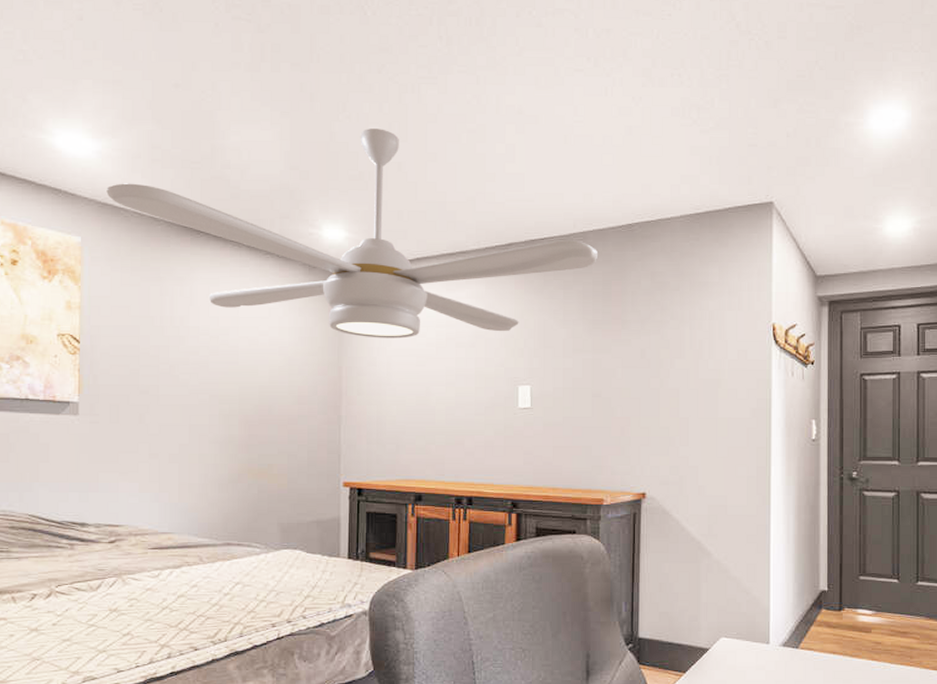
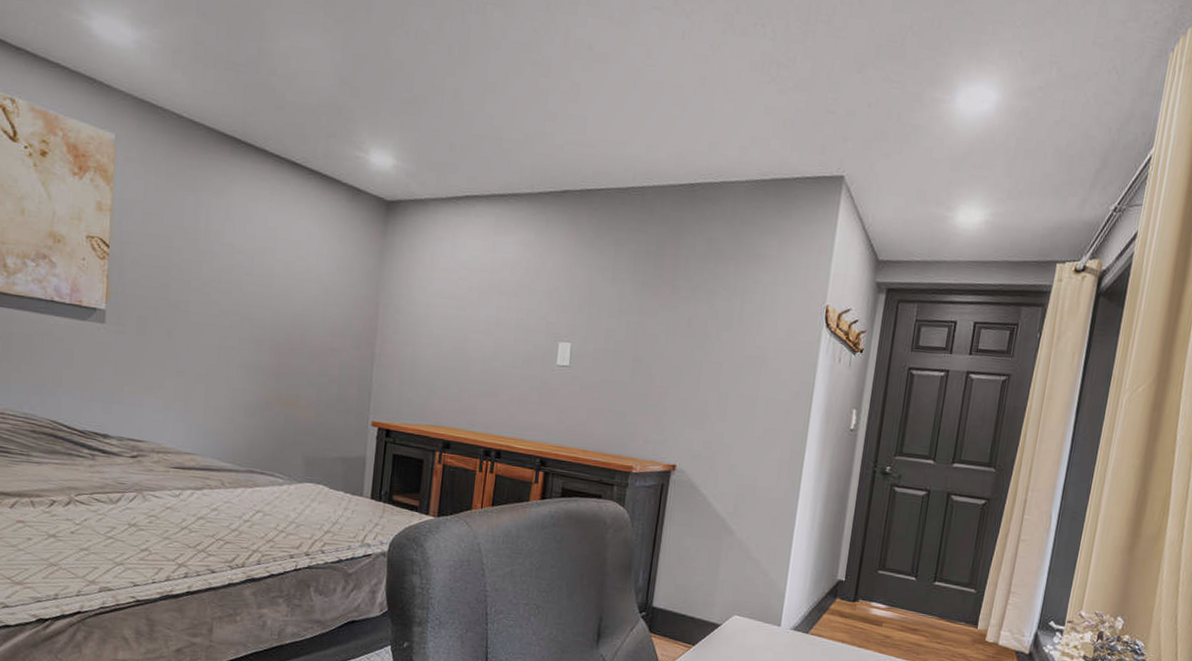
ceiling fan: present [106,128,597,339] -> none [144,48,655,284]

